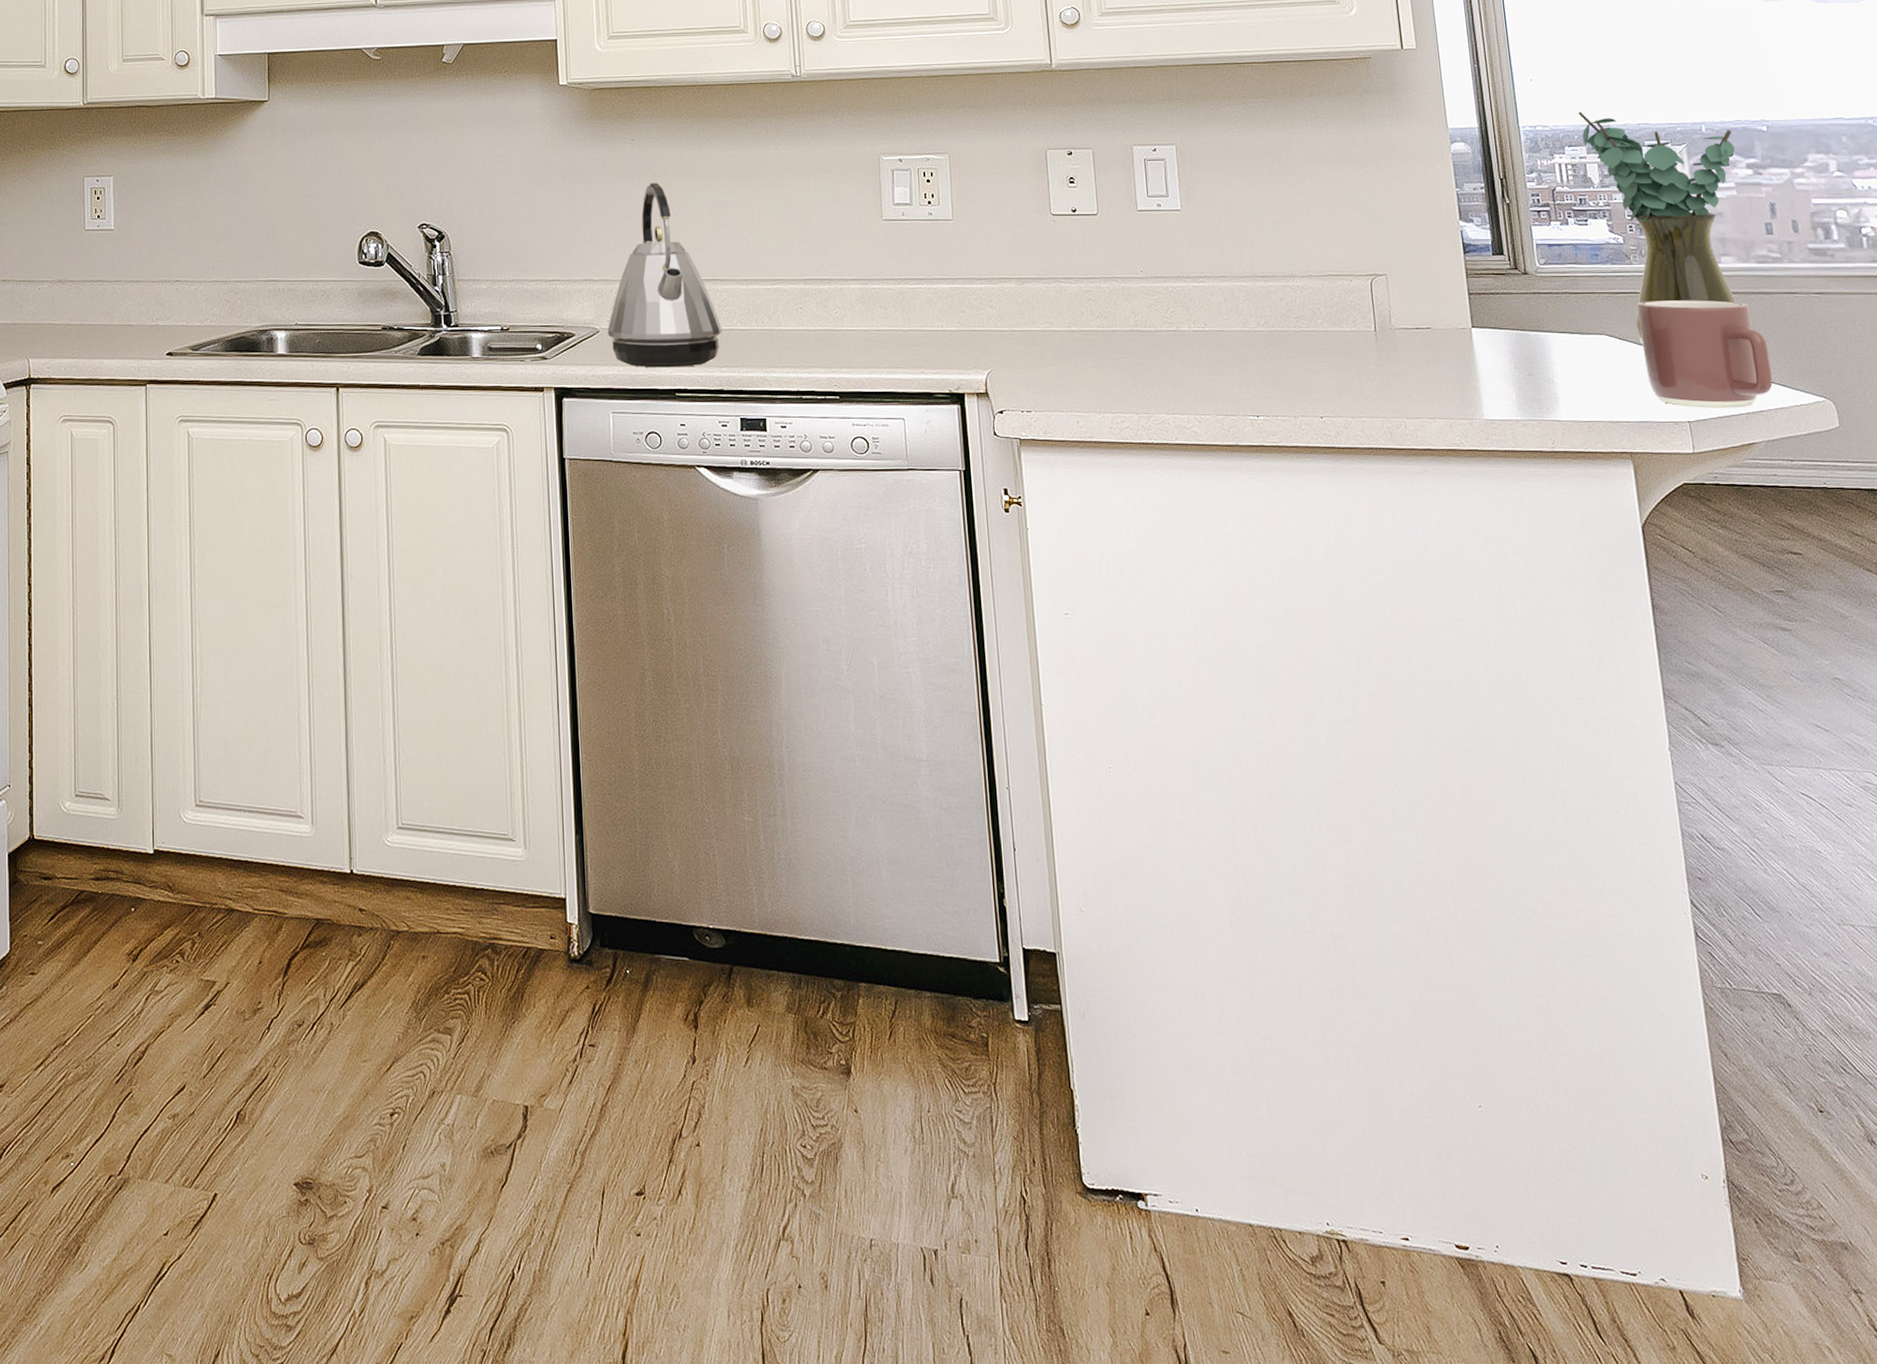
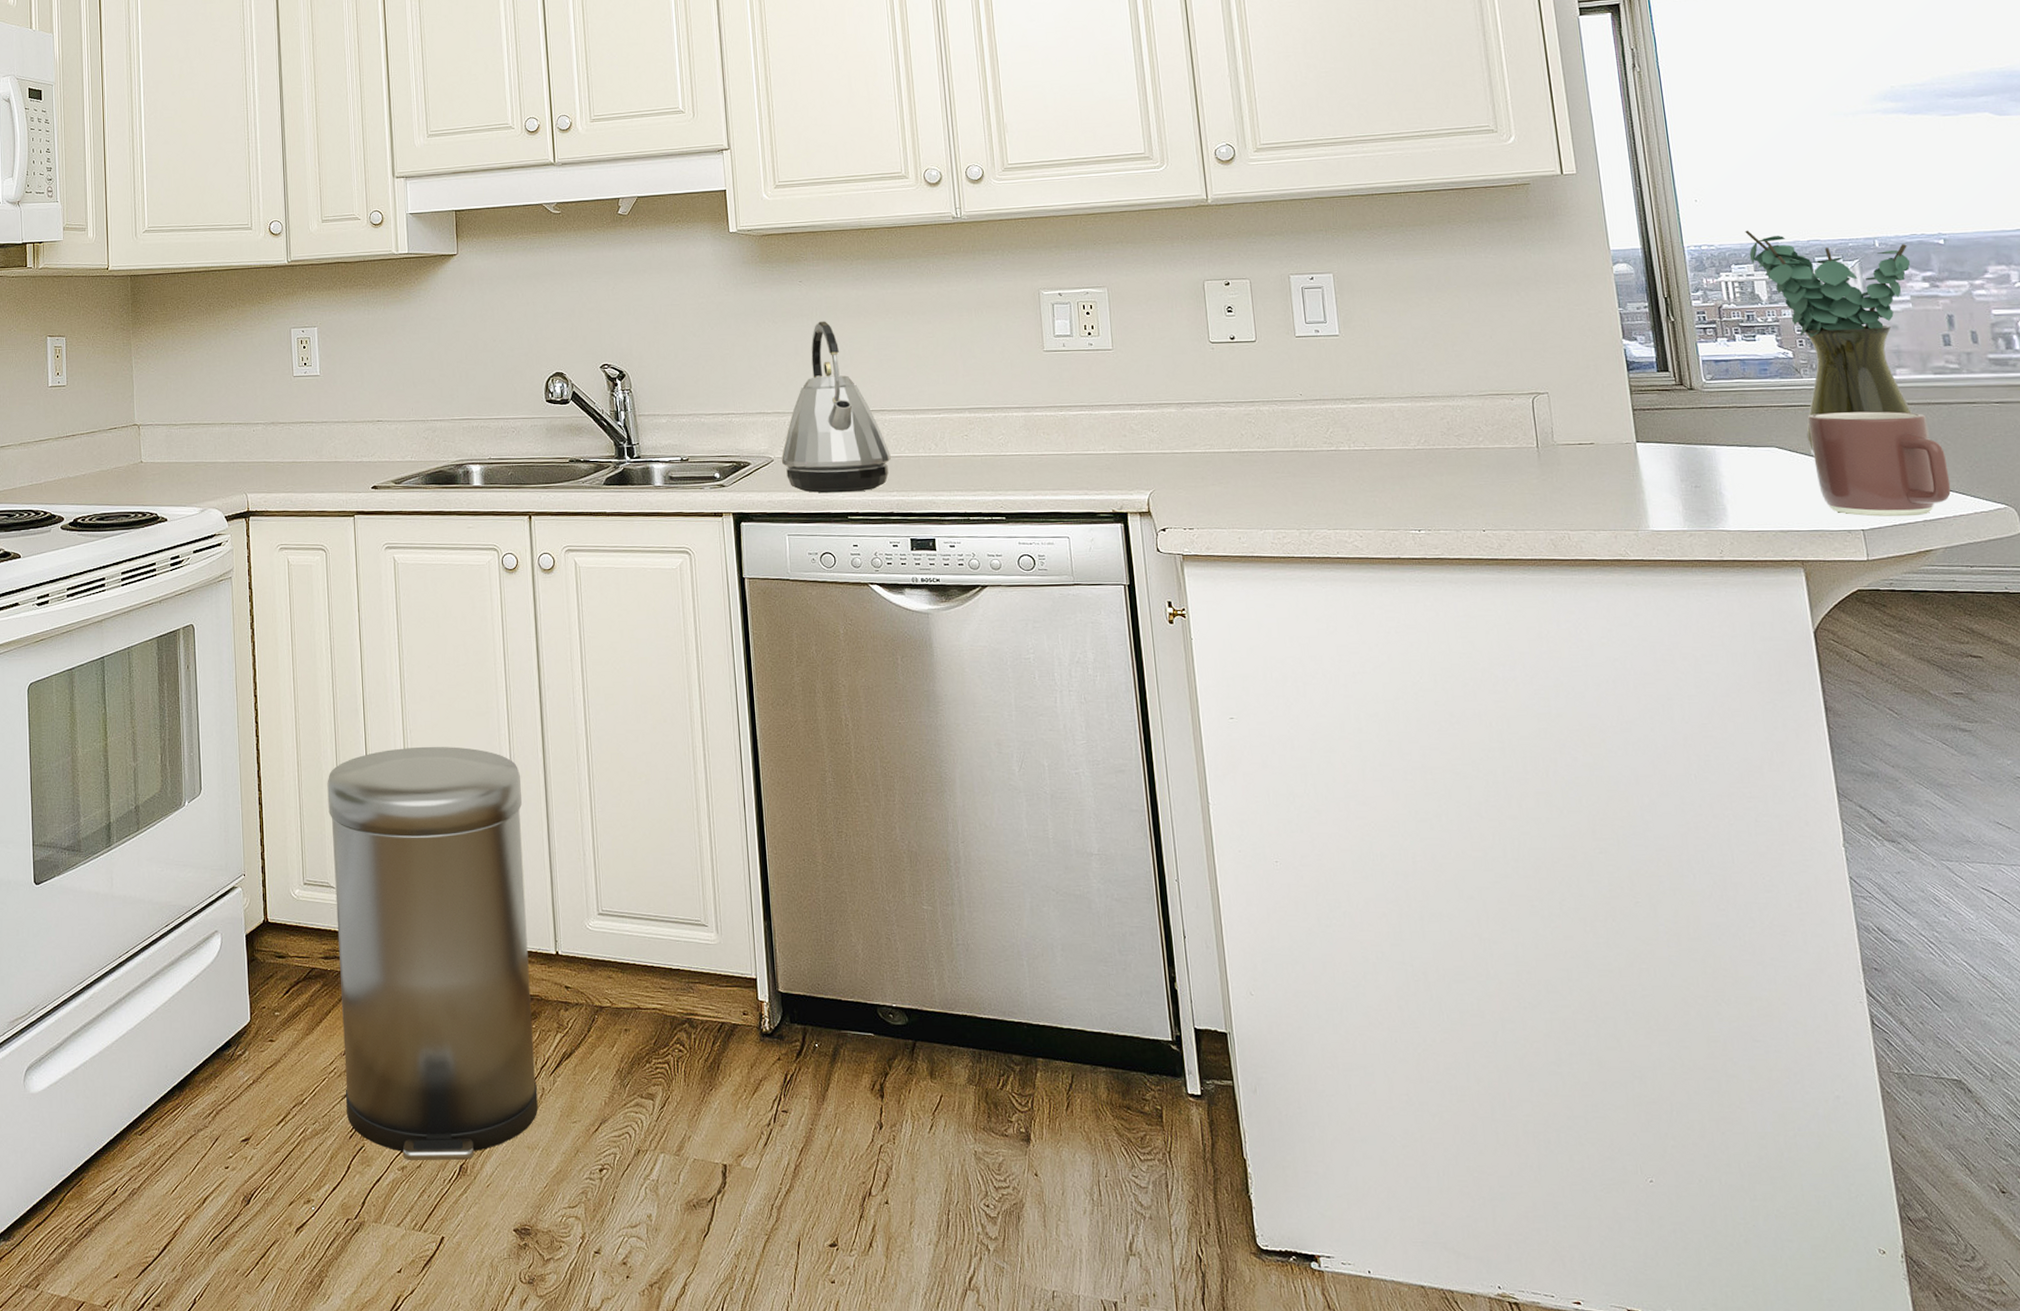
pedal bin: none [105,641,325,1107] -> present [327,746,538,1160]

